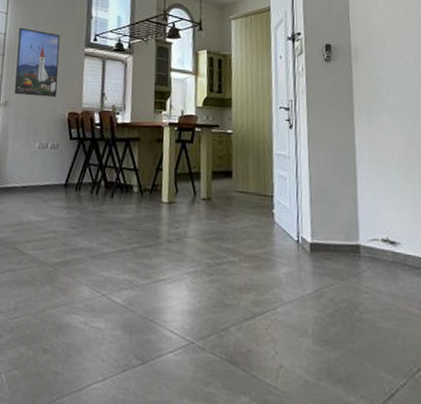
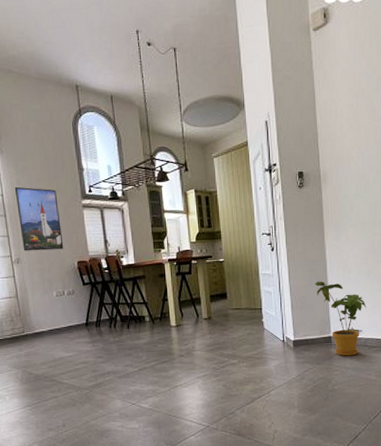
house plant: none [340,171,406,276] -> present [314,281,367,356]

